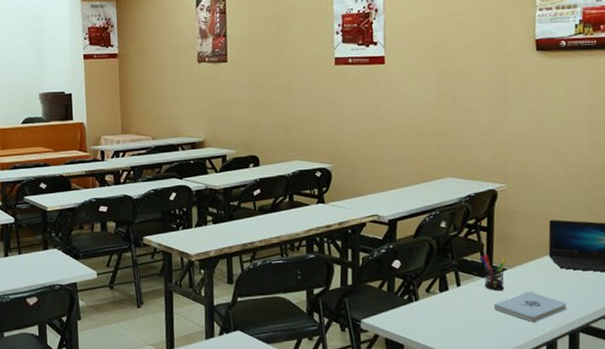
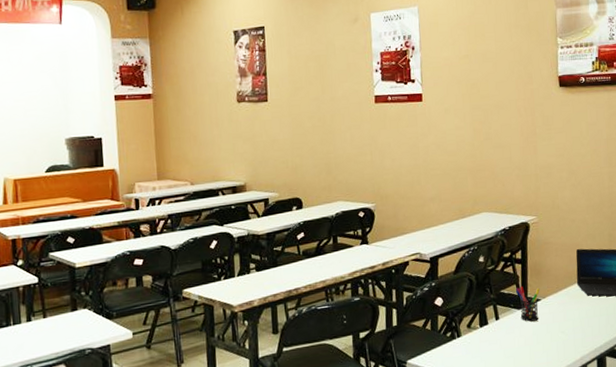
notepad: present [493,291,567,322] -> none [529,320,595,350]

